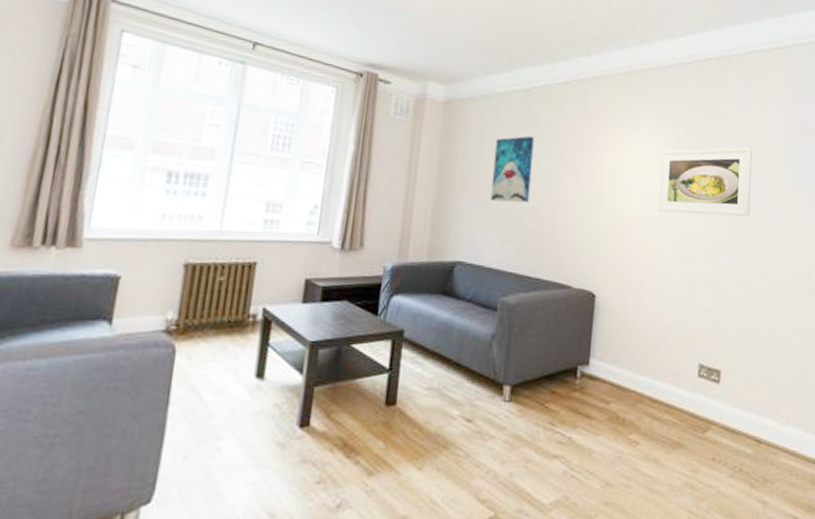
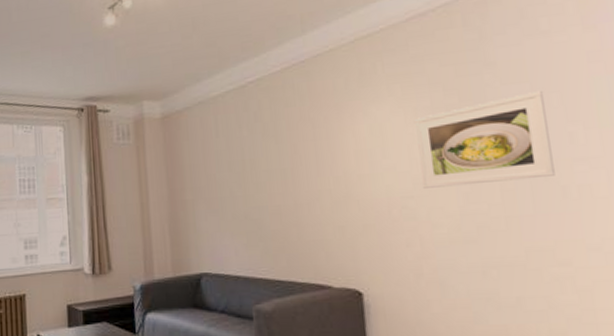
wall art: present [490,135,534,203] -> none [219,133,266,207]

